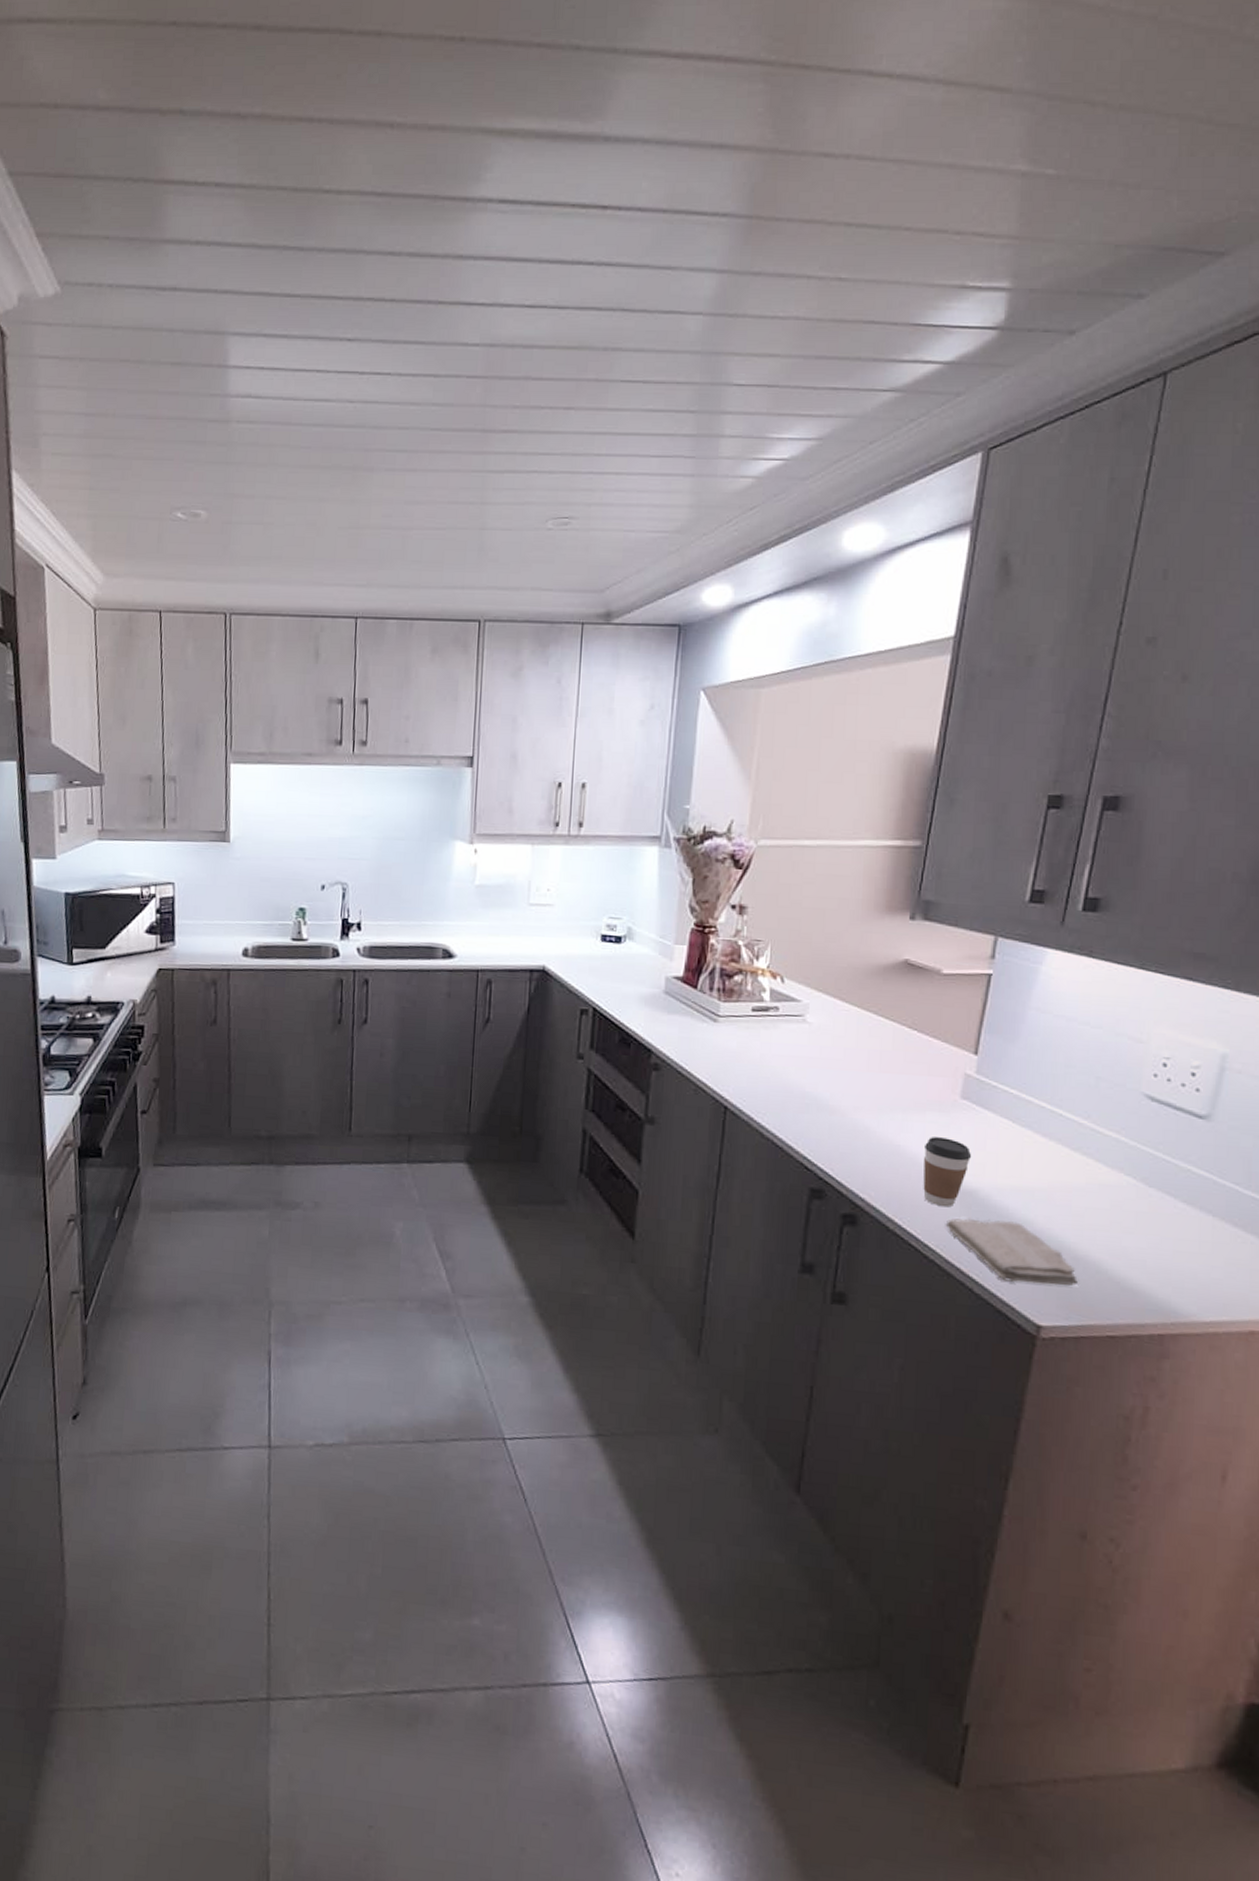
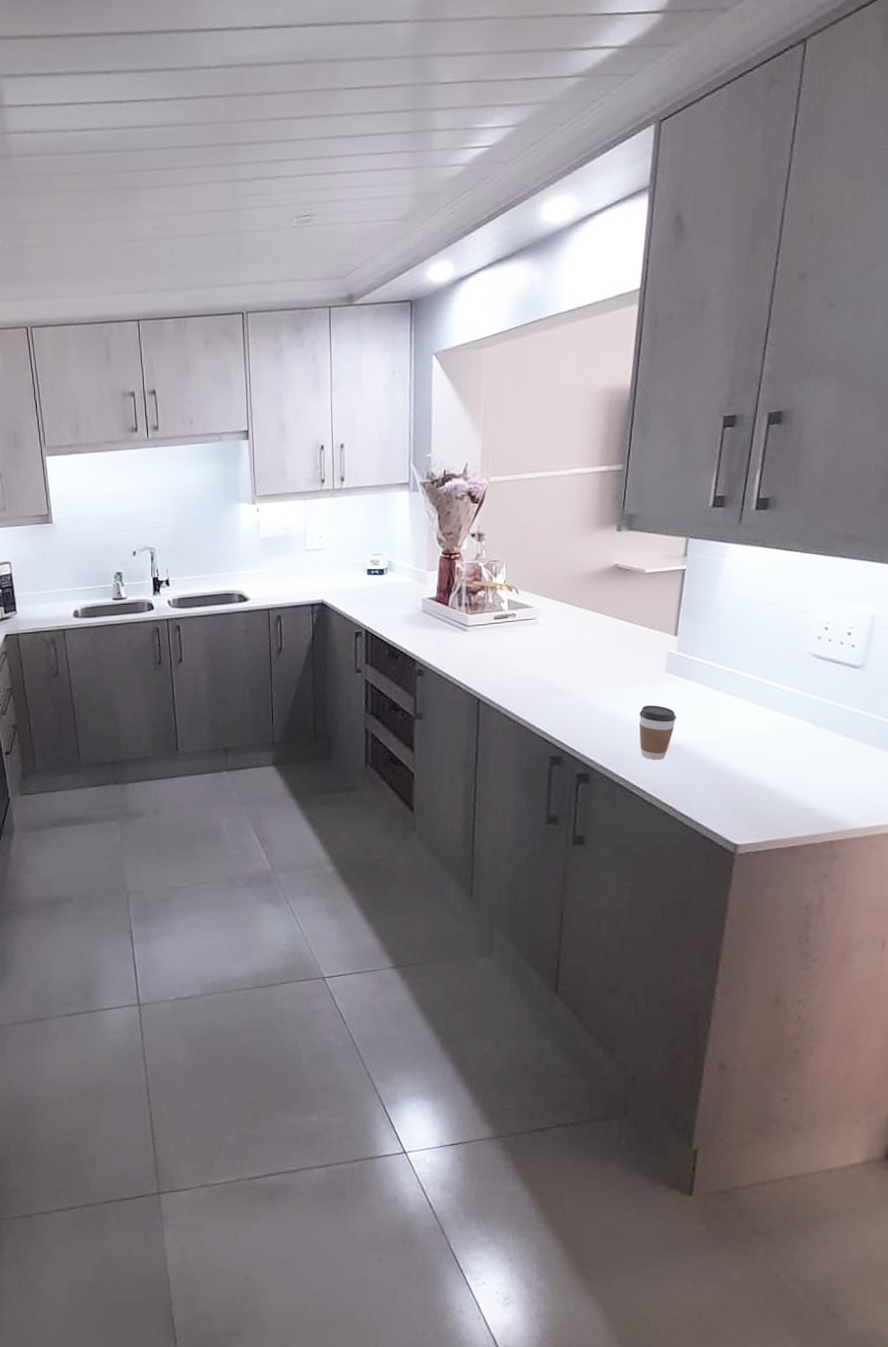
washcloth: present [945,1218,1079,1286] -> none [659,765,766,813]

